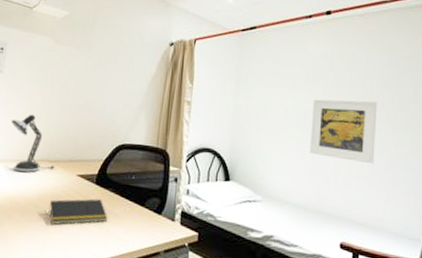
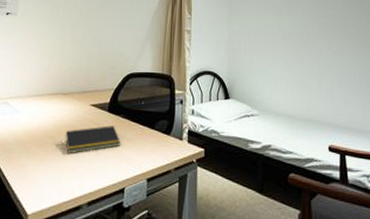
desk lamp: present [12,114,55,172] -> none [26,51,69,106]
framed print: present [310,99,378,164] -> none [295,20,351,74]

